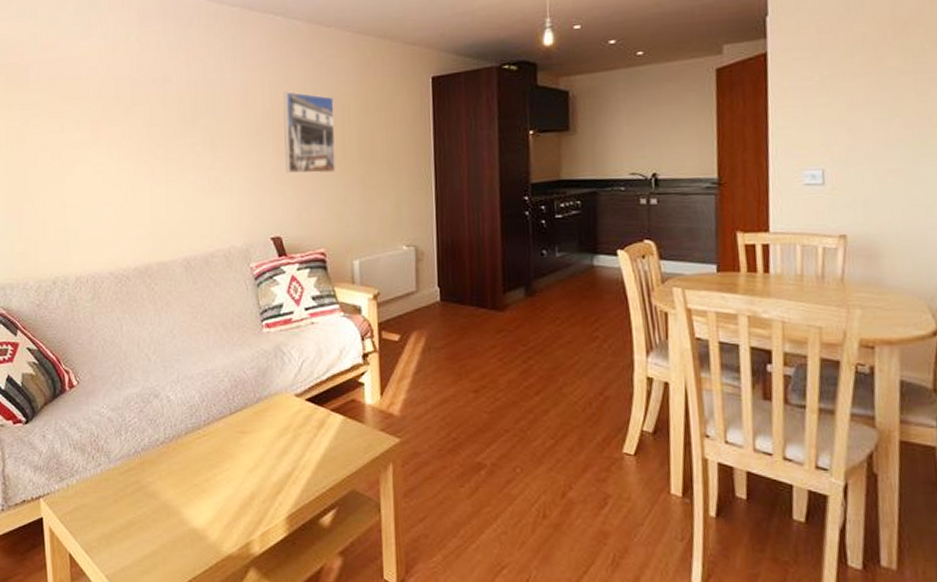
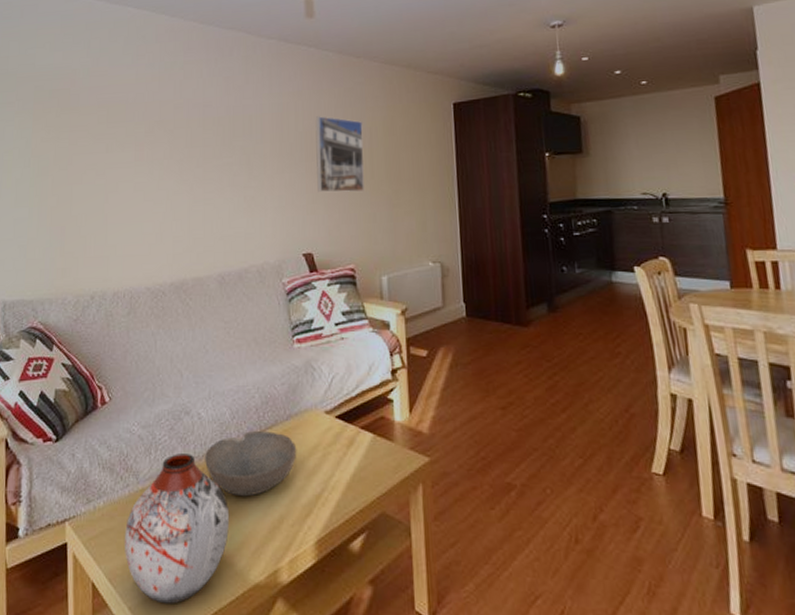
vase: none [98,435,202,573] -> present [124,454,230,604]
bowl: none [175,414,268,475] -> present [205,431,297,497]

